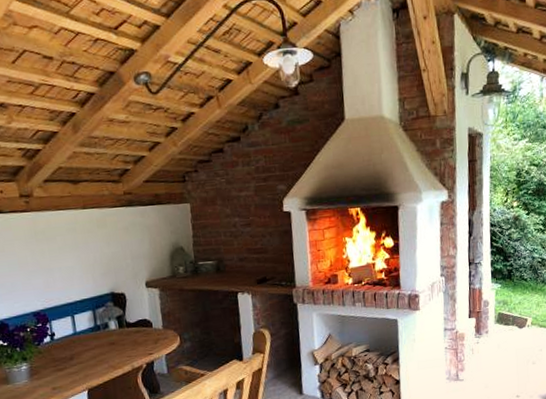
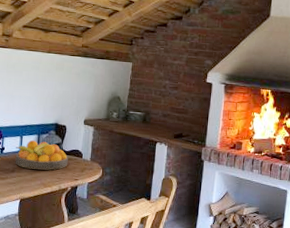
fruit bowl: none [67,316,137,353] -> present [15,140,68,170]

